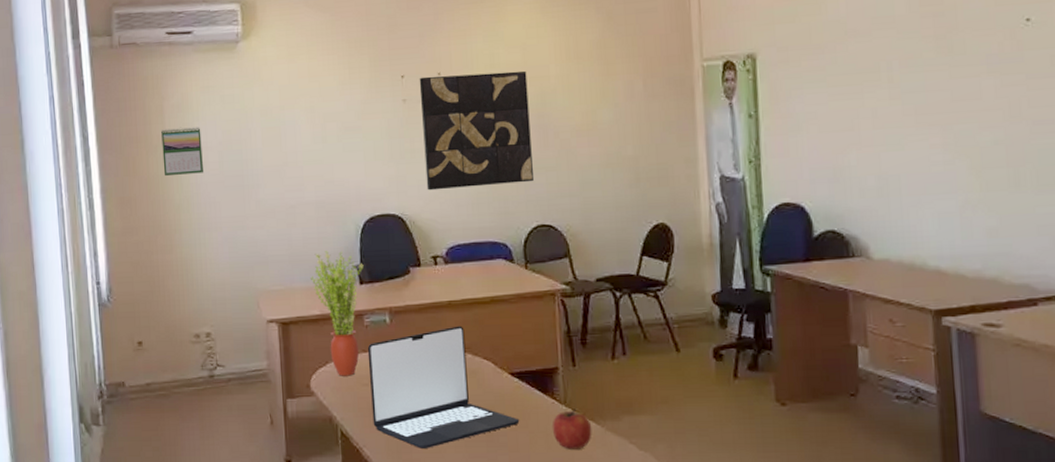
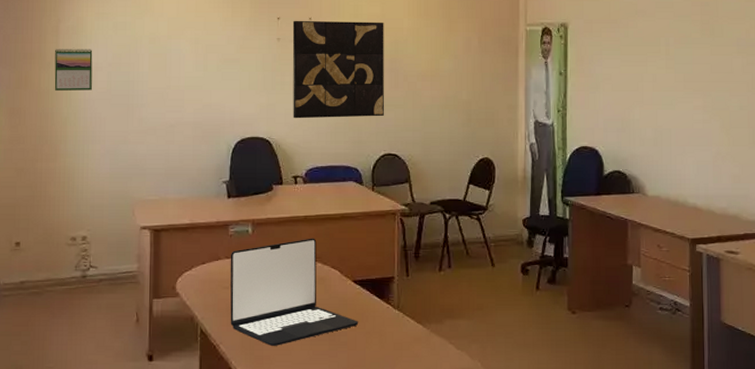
potted plant: present [309,251,364,376] -> none [183,167,232,280]
apple: present [552,409,592,449] -> none [385,313,419,348]

